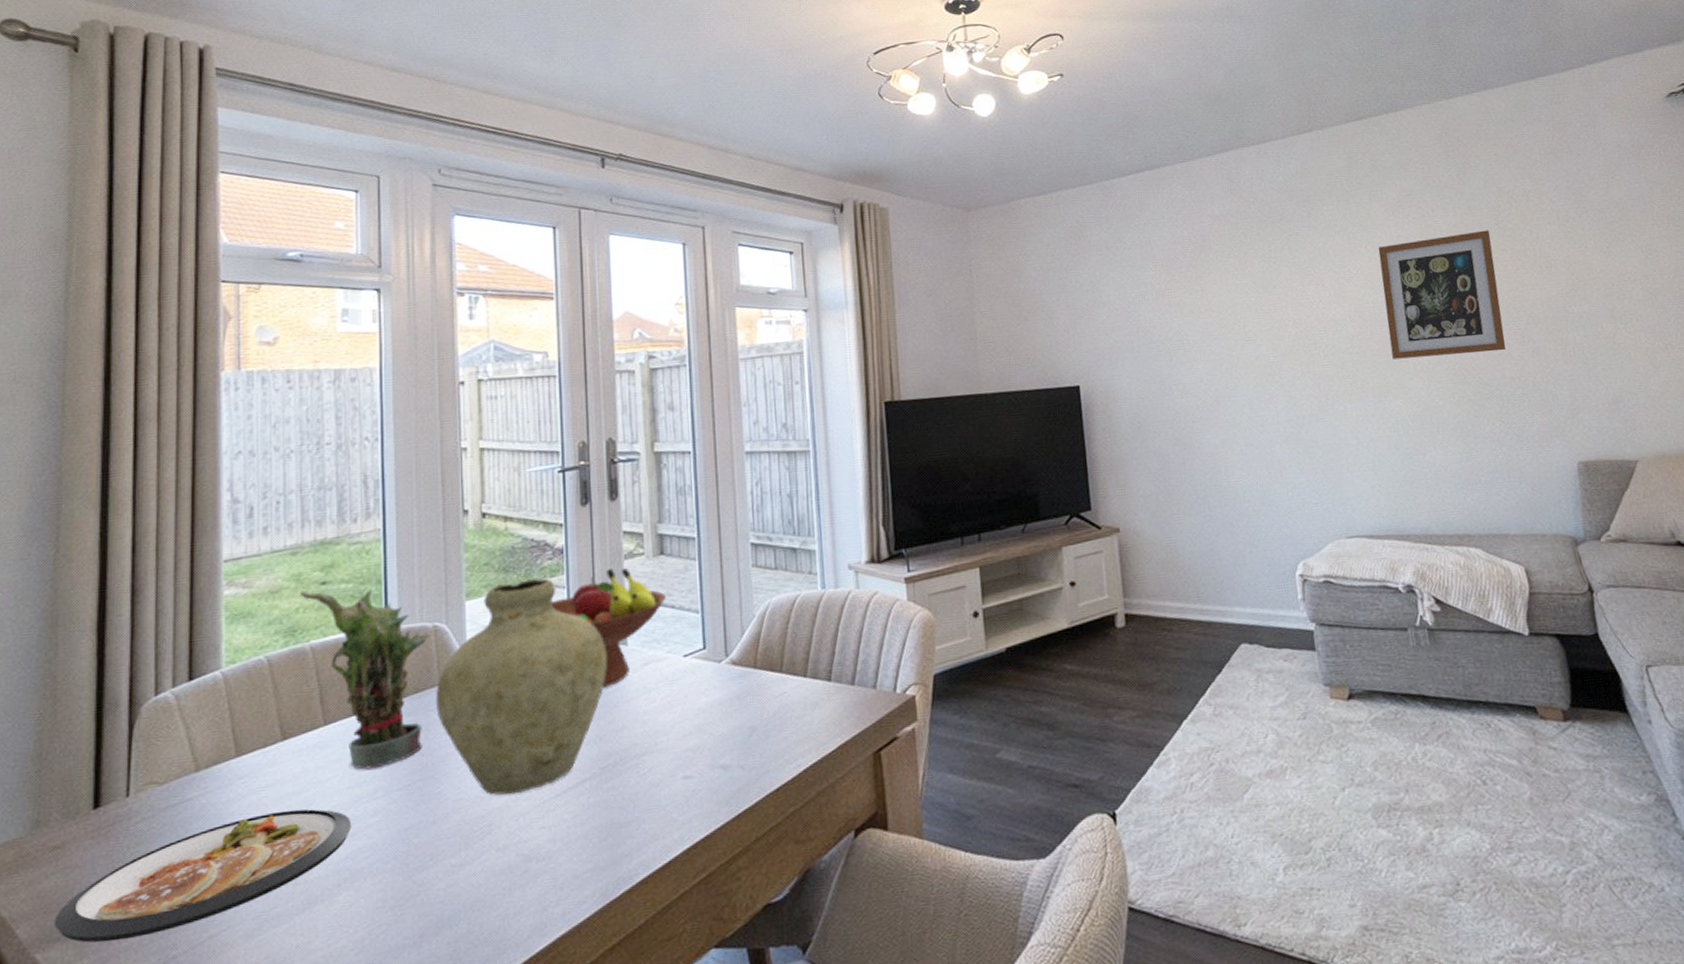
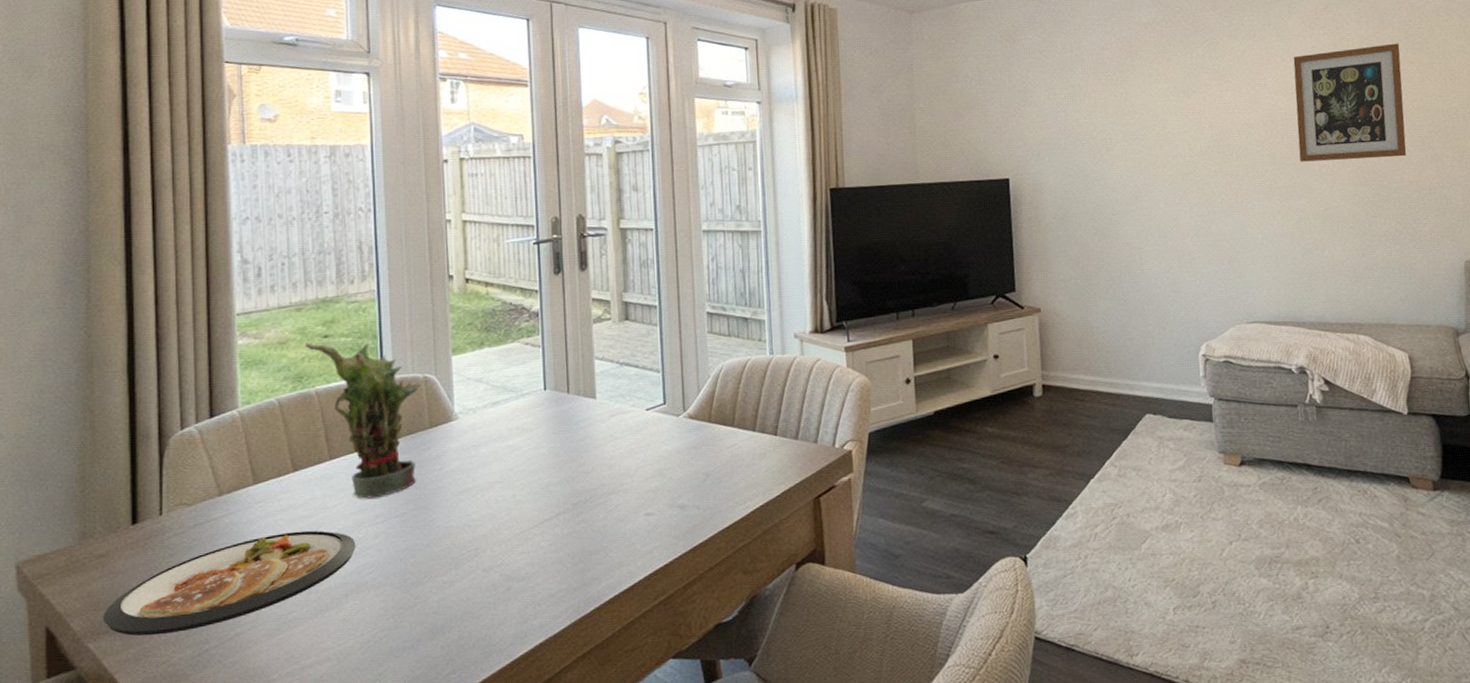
vase: present [436,578,607,796] -> none [427,338,579,525]
fruit bowl: present [551,567,666,689] -> none [528,330,630,436]

